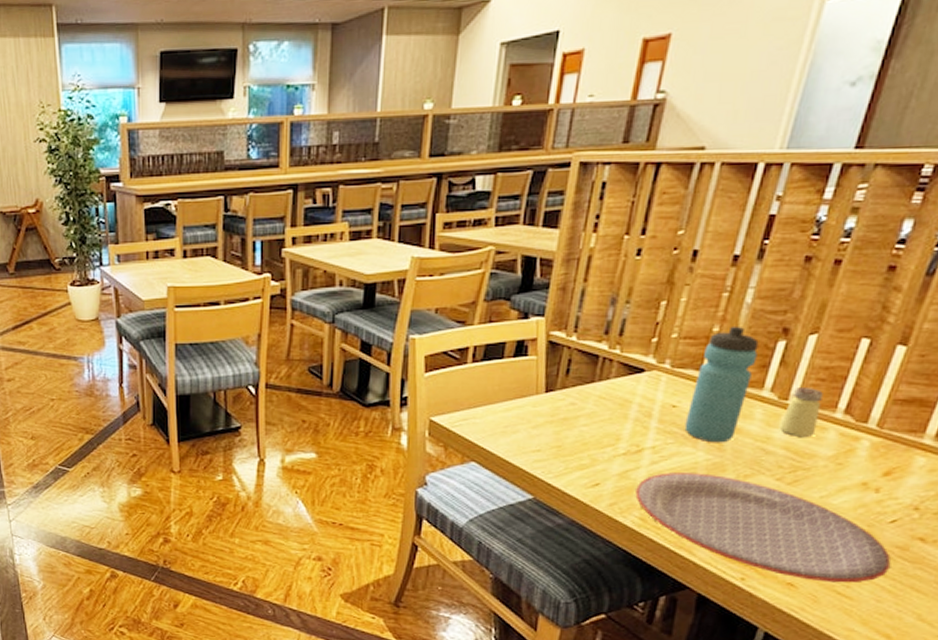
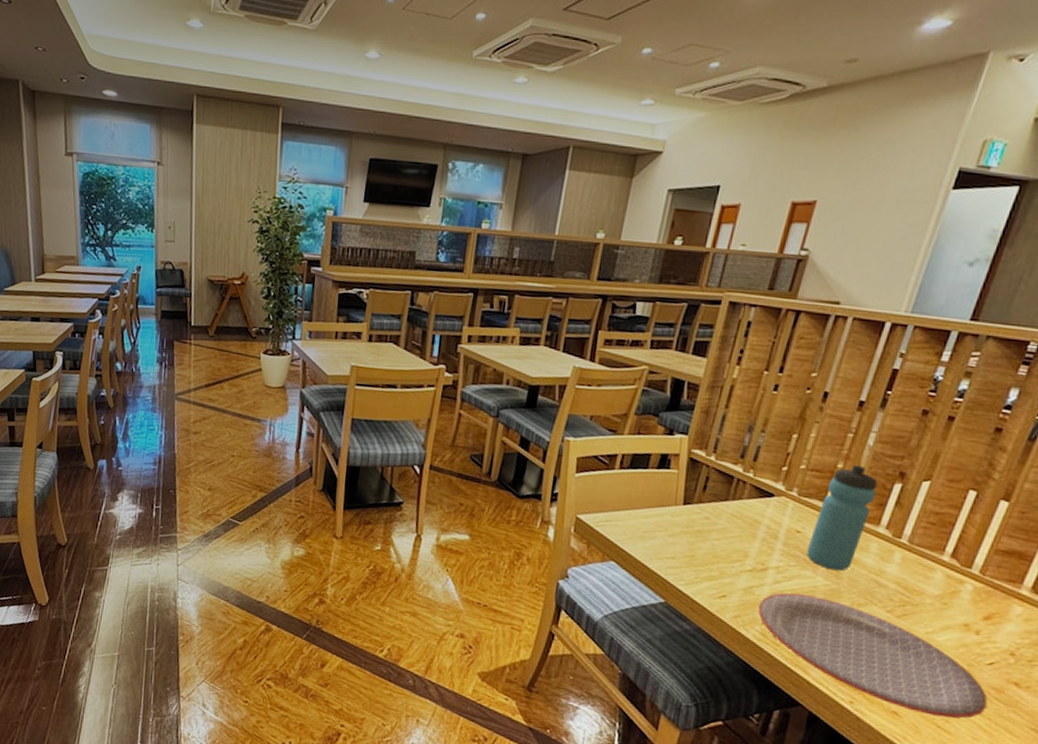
saltshaker: present [779,388,823,437] -> none [892,528,933,575]

